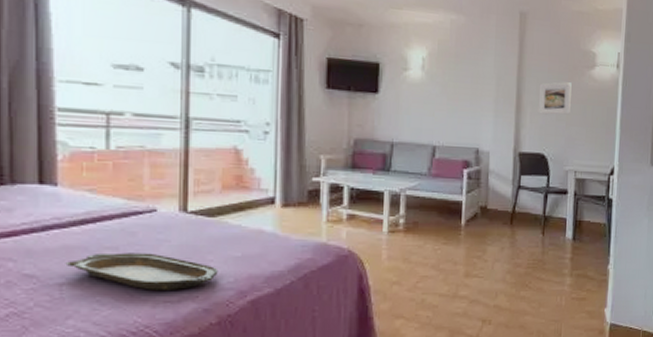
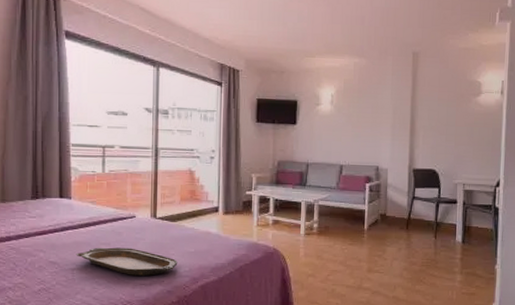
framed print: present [538,82,572,115] -> none [429,108,460,137]

